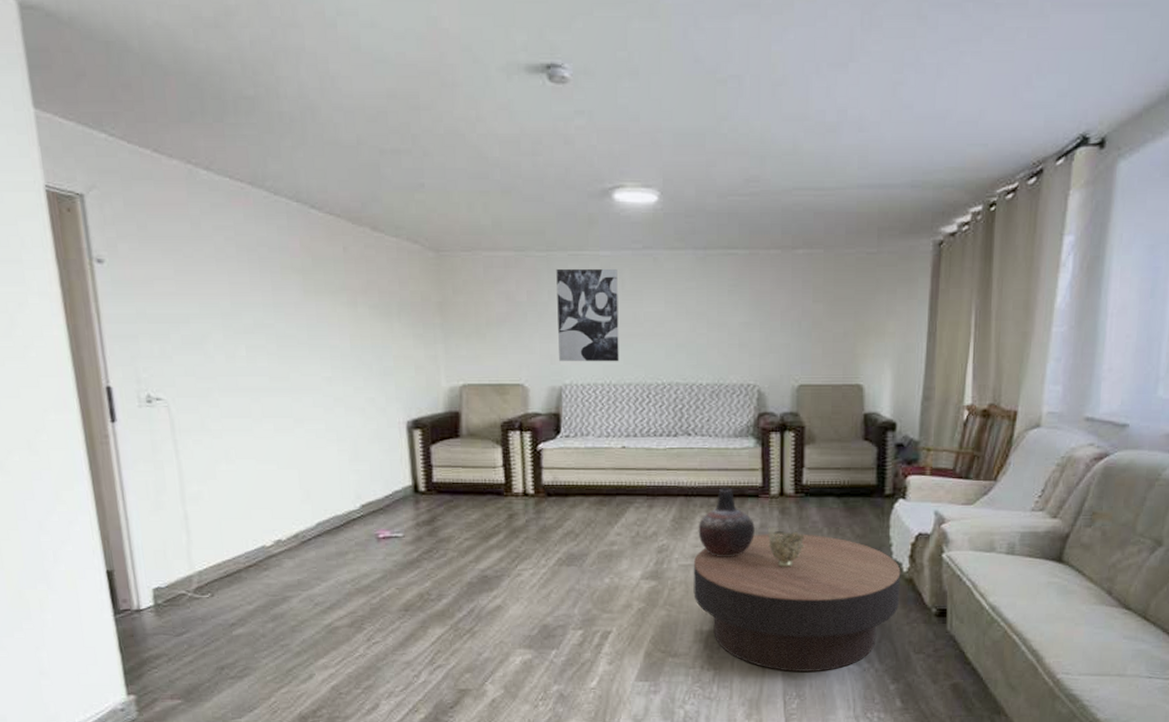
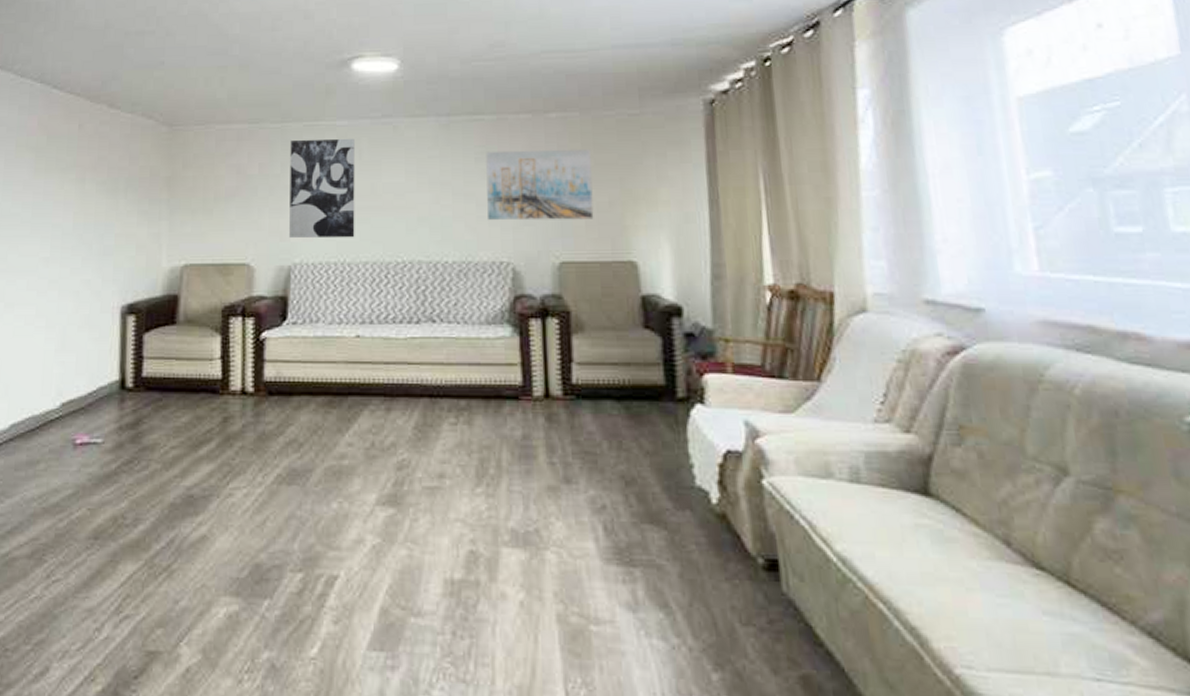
coffee table: present [693,534,901,671] -> none [440,447,711,647]
vase: present [698,488,755,557] -> none [445,387,516,478]
wall art: none [738,284,831,348] -> present [486,149,594,221]
decorative bowl: present [768,530,804,568] -> none [533,443,579,495]

